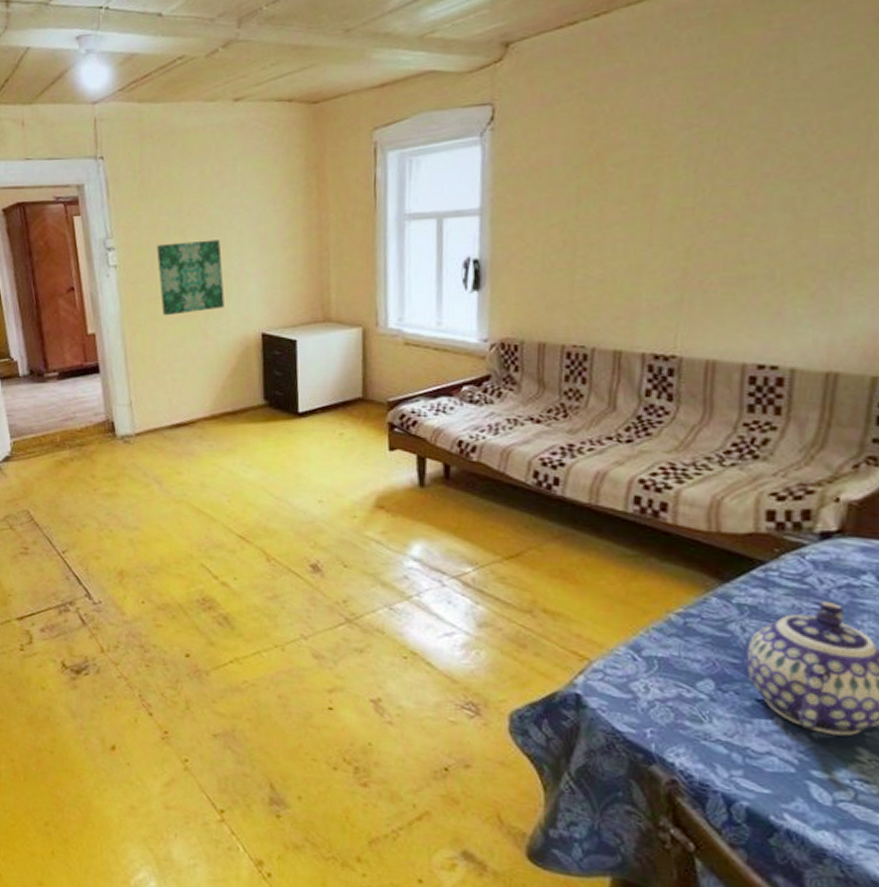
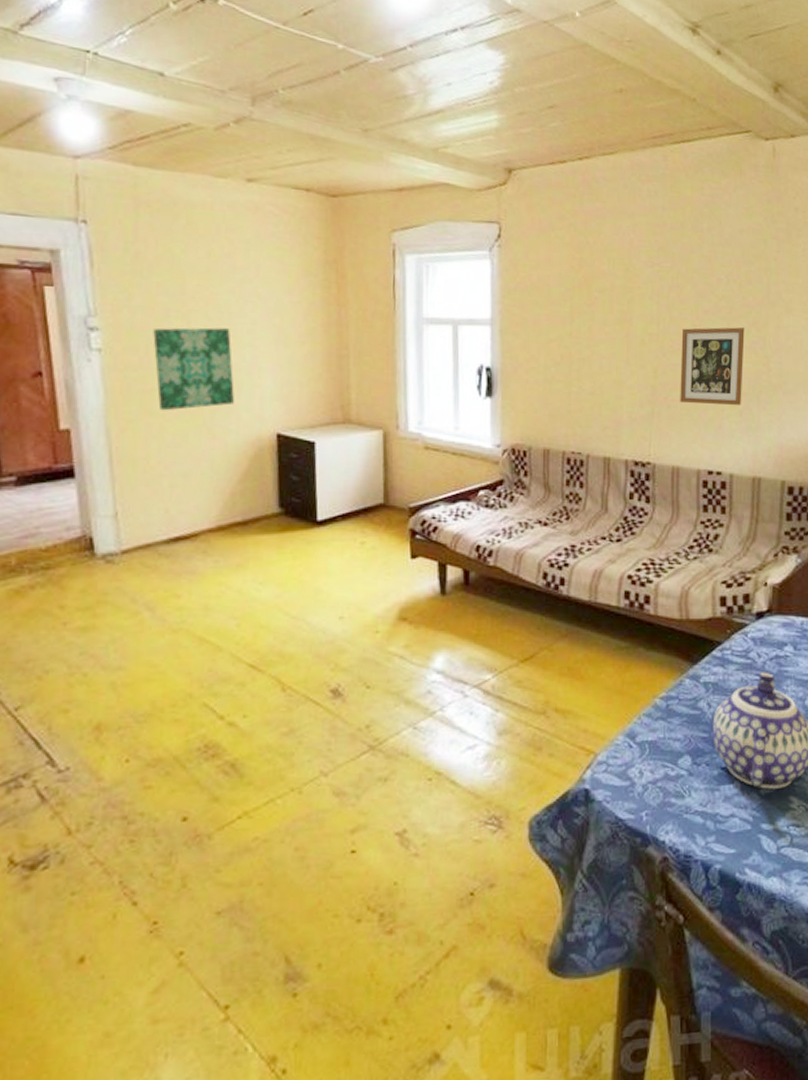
picture frame: none [721,190,826,285] -> present [680,327,745,405]

